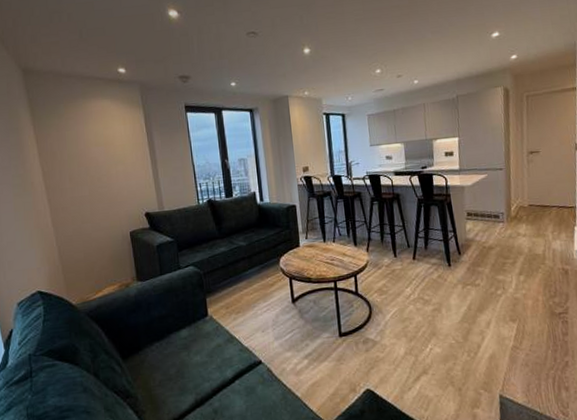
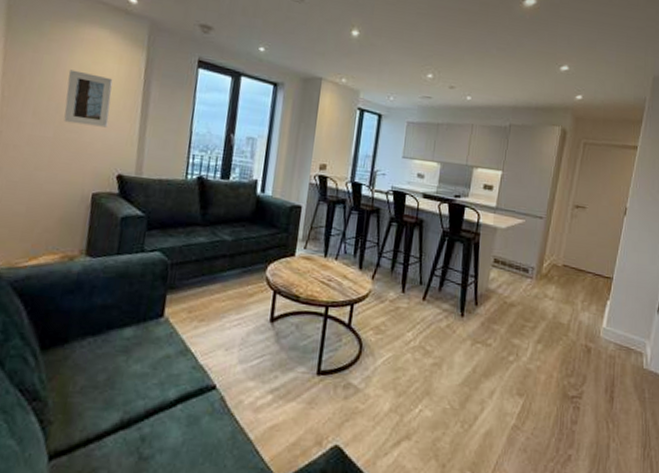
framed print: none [87,137,128,181] -> present [64,69,113,128]

